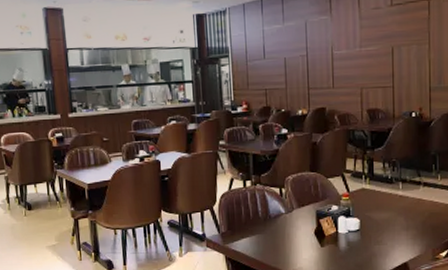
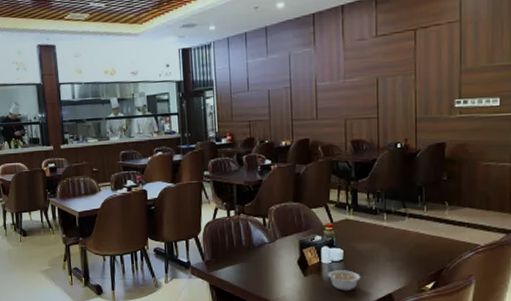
legume: none [344,240,377,260] -> present [328,270,361,290]

